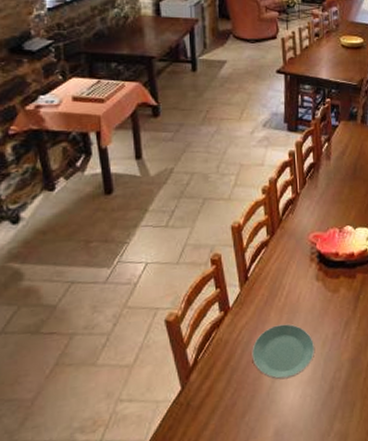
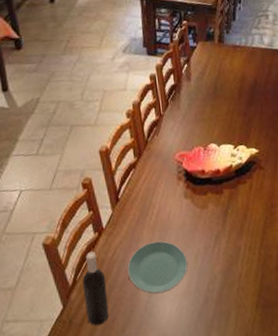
wine bottle: none [203,331,230,411] -> present [82,251,109,326]

